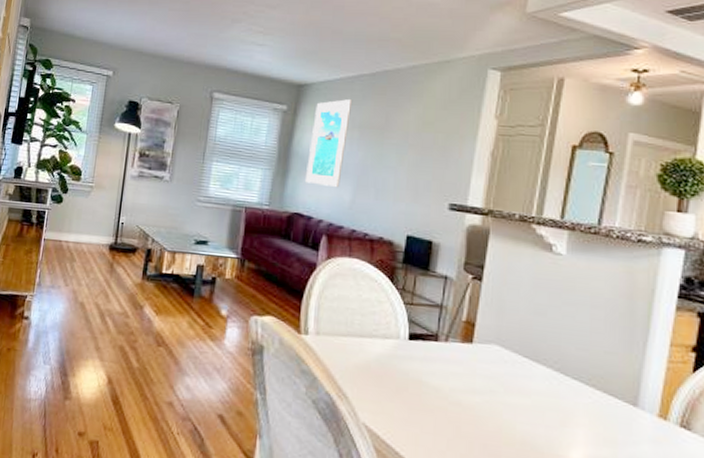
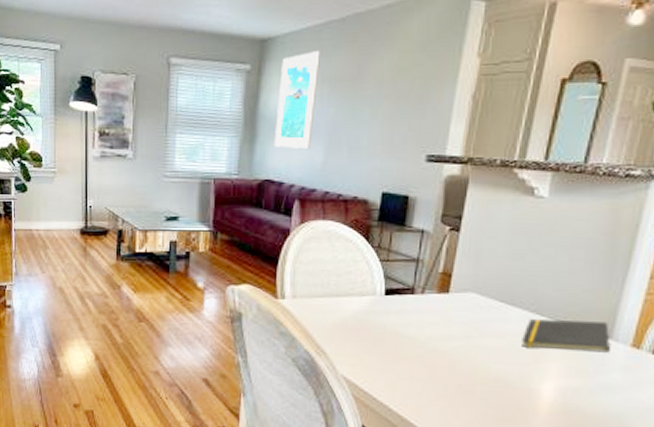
notepad: none [547,378,637,422] -> present [521,319,610,353]

